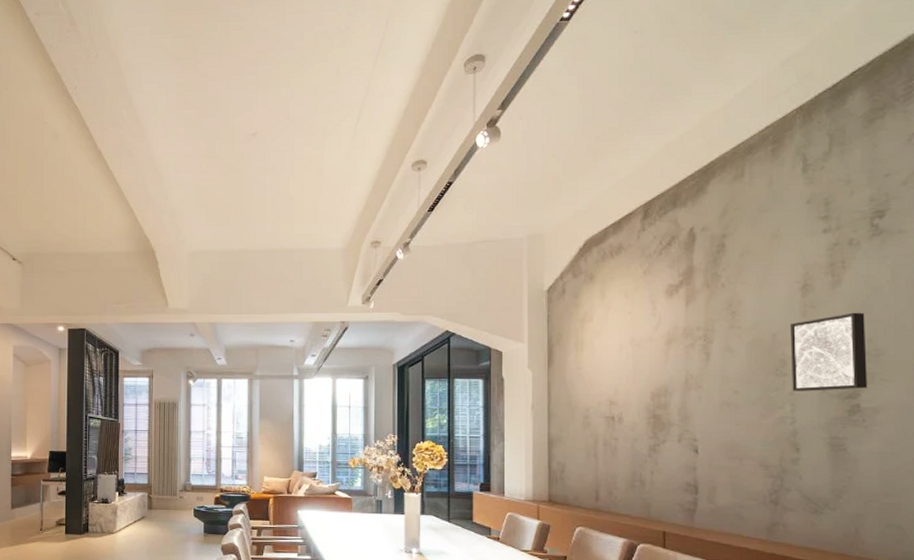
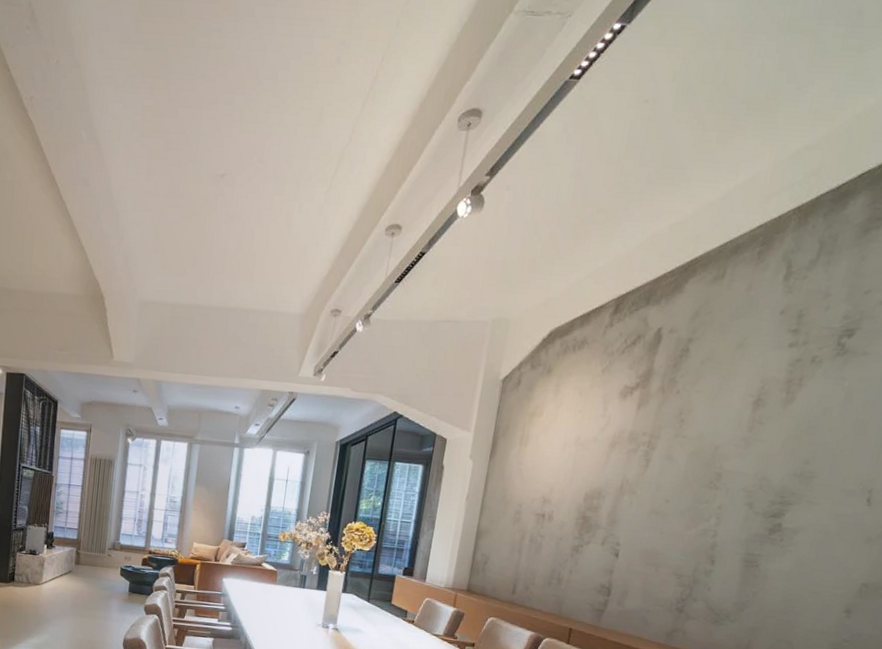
wall art: present [790,312,867,391] -> none [721,432,809,509]

